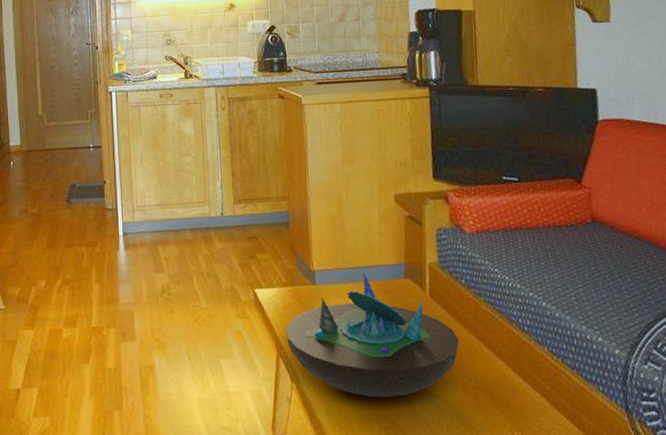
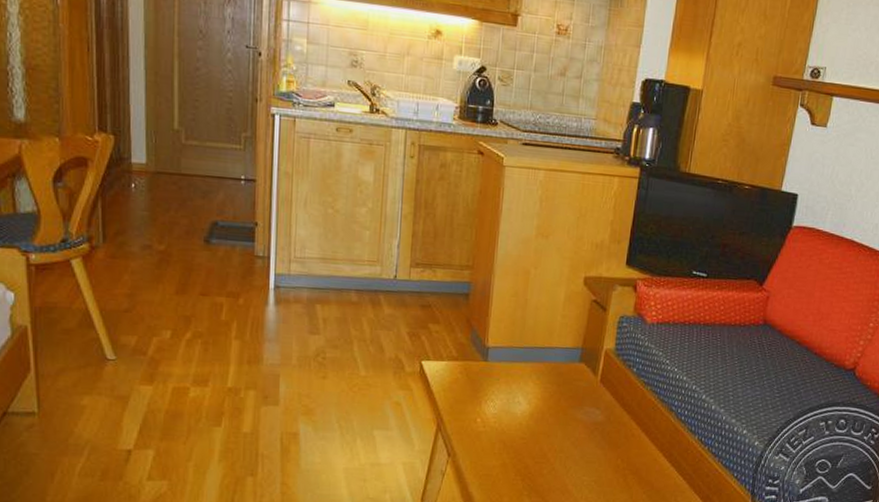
decorative bowl: present [286,272,460,398] -> none [449,352,620,475]

